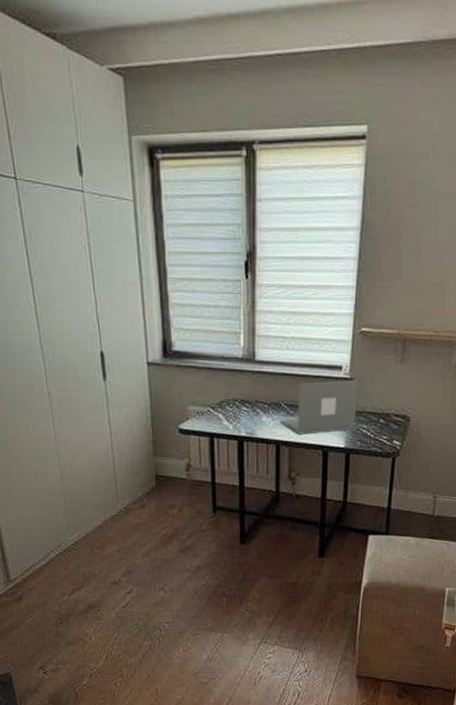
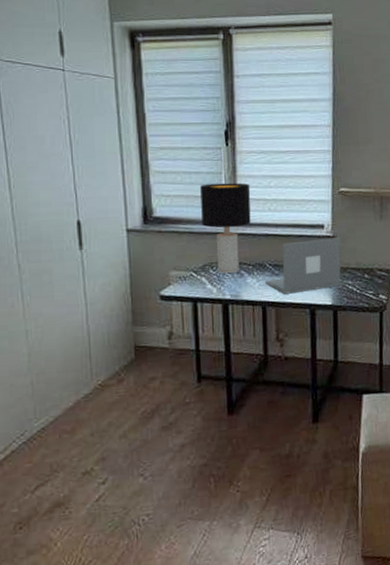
desk lamp: none [219,318,269,412] -> present [200,182,251,274]

